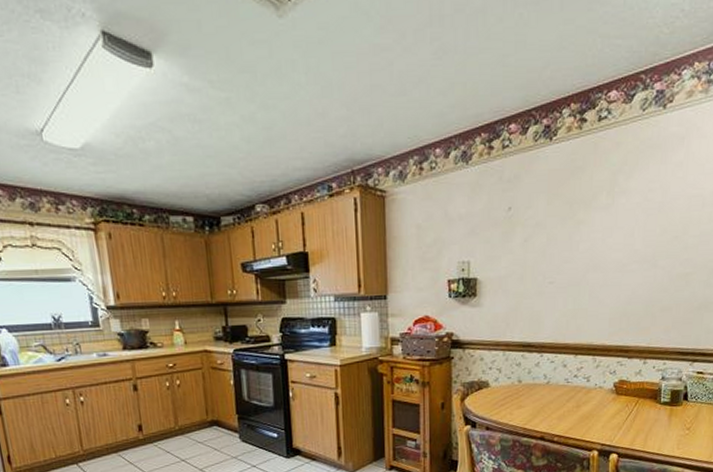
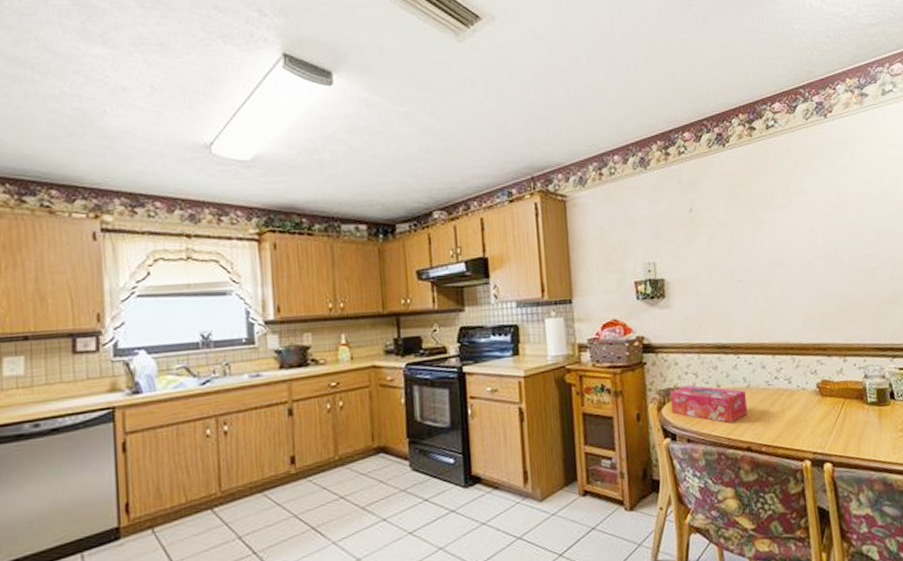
tissue box: none [473,379,546,415] -> present [669,385,748,424]

